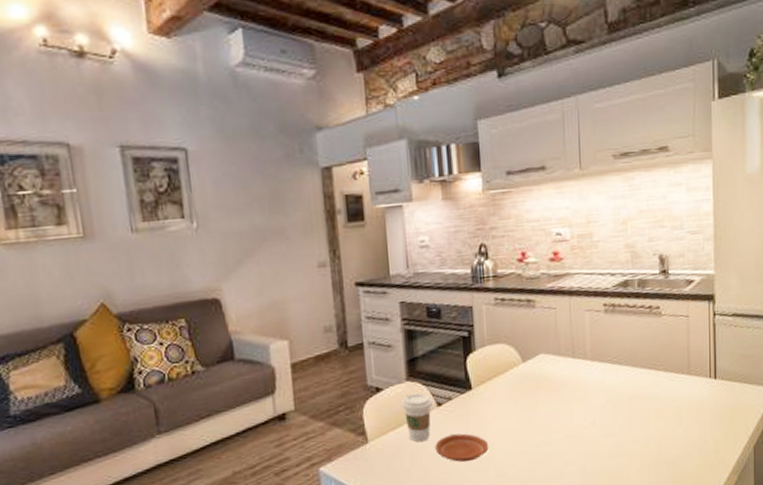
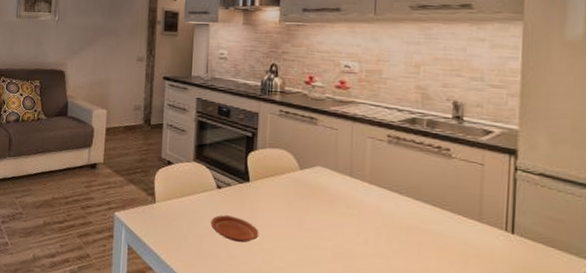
coffee cup: present [401,392,433,442] -> none [186,172,214,214]

